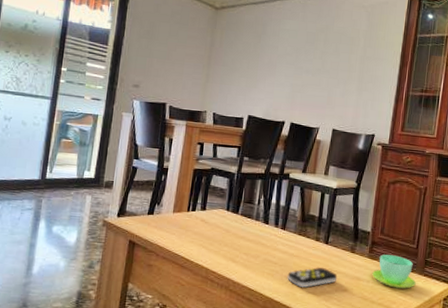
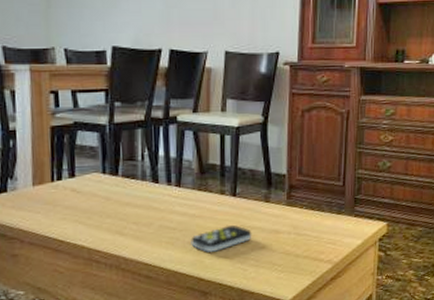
cup: present [372,254,417,289] -> none [293,197,347,236]

